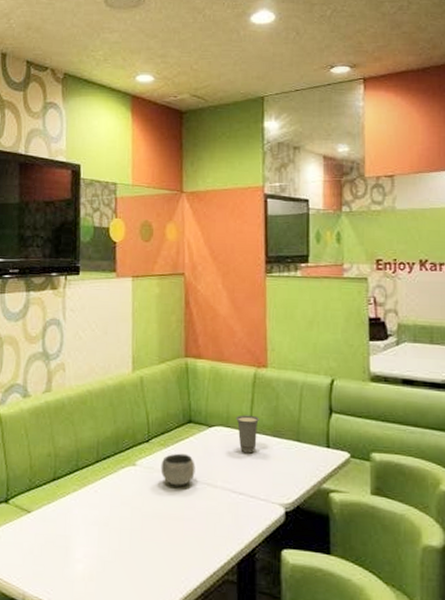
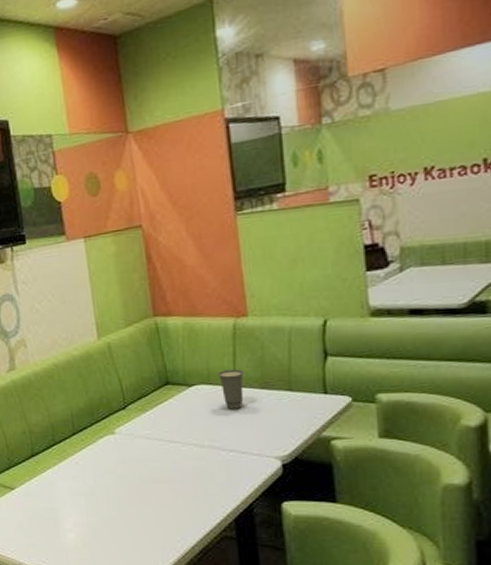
bowl: present [160,453,195,486] -> none [141,416,179,450]

